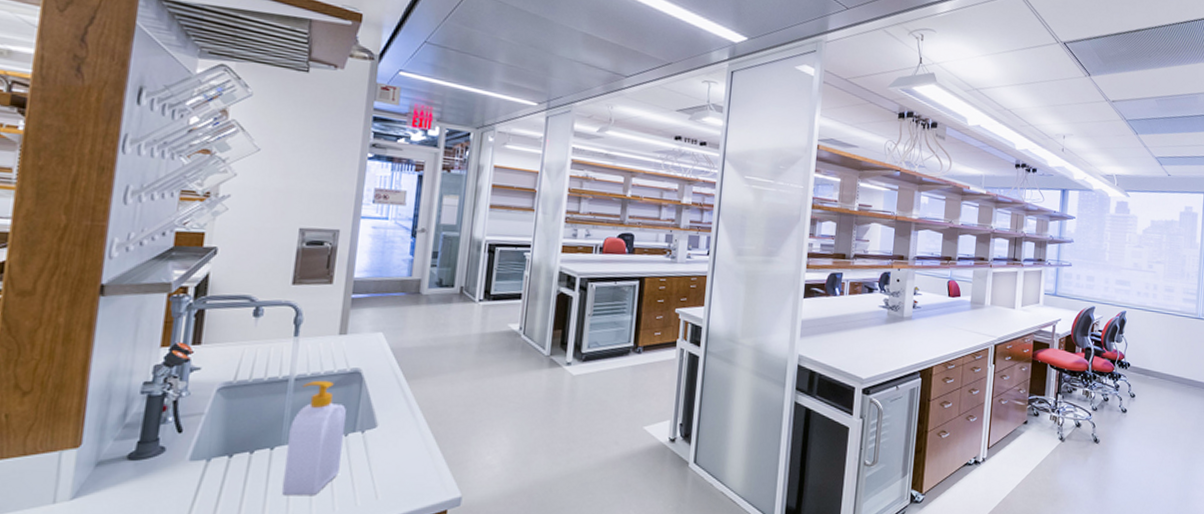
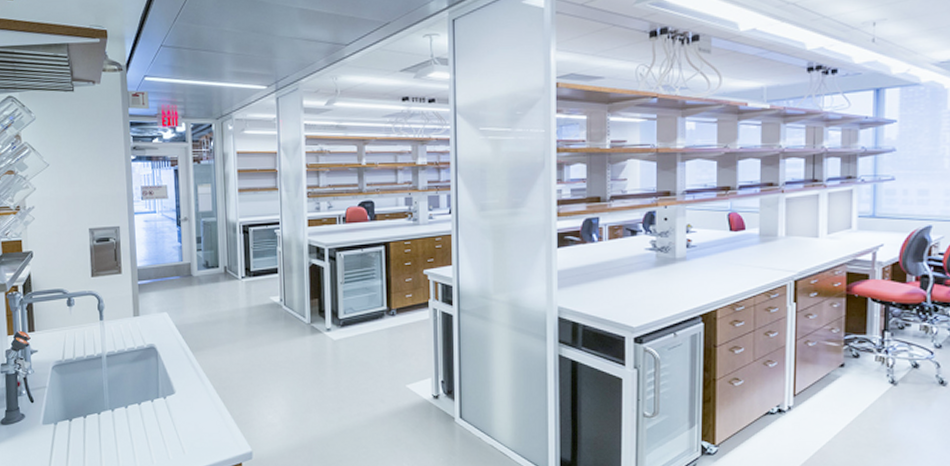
soap bottle: present [282,380,347,496] -> none [109,356,152,452]

